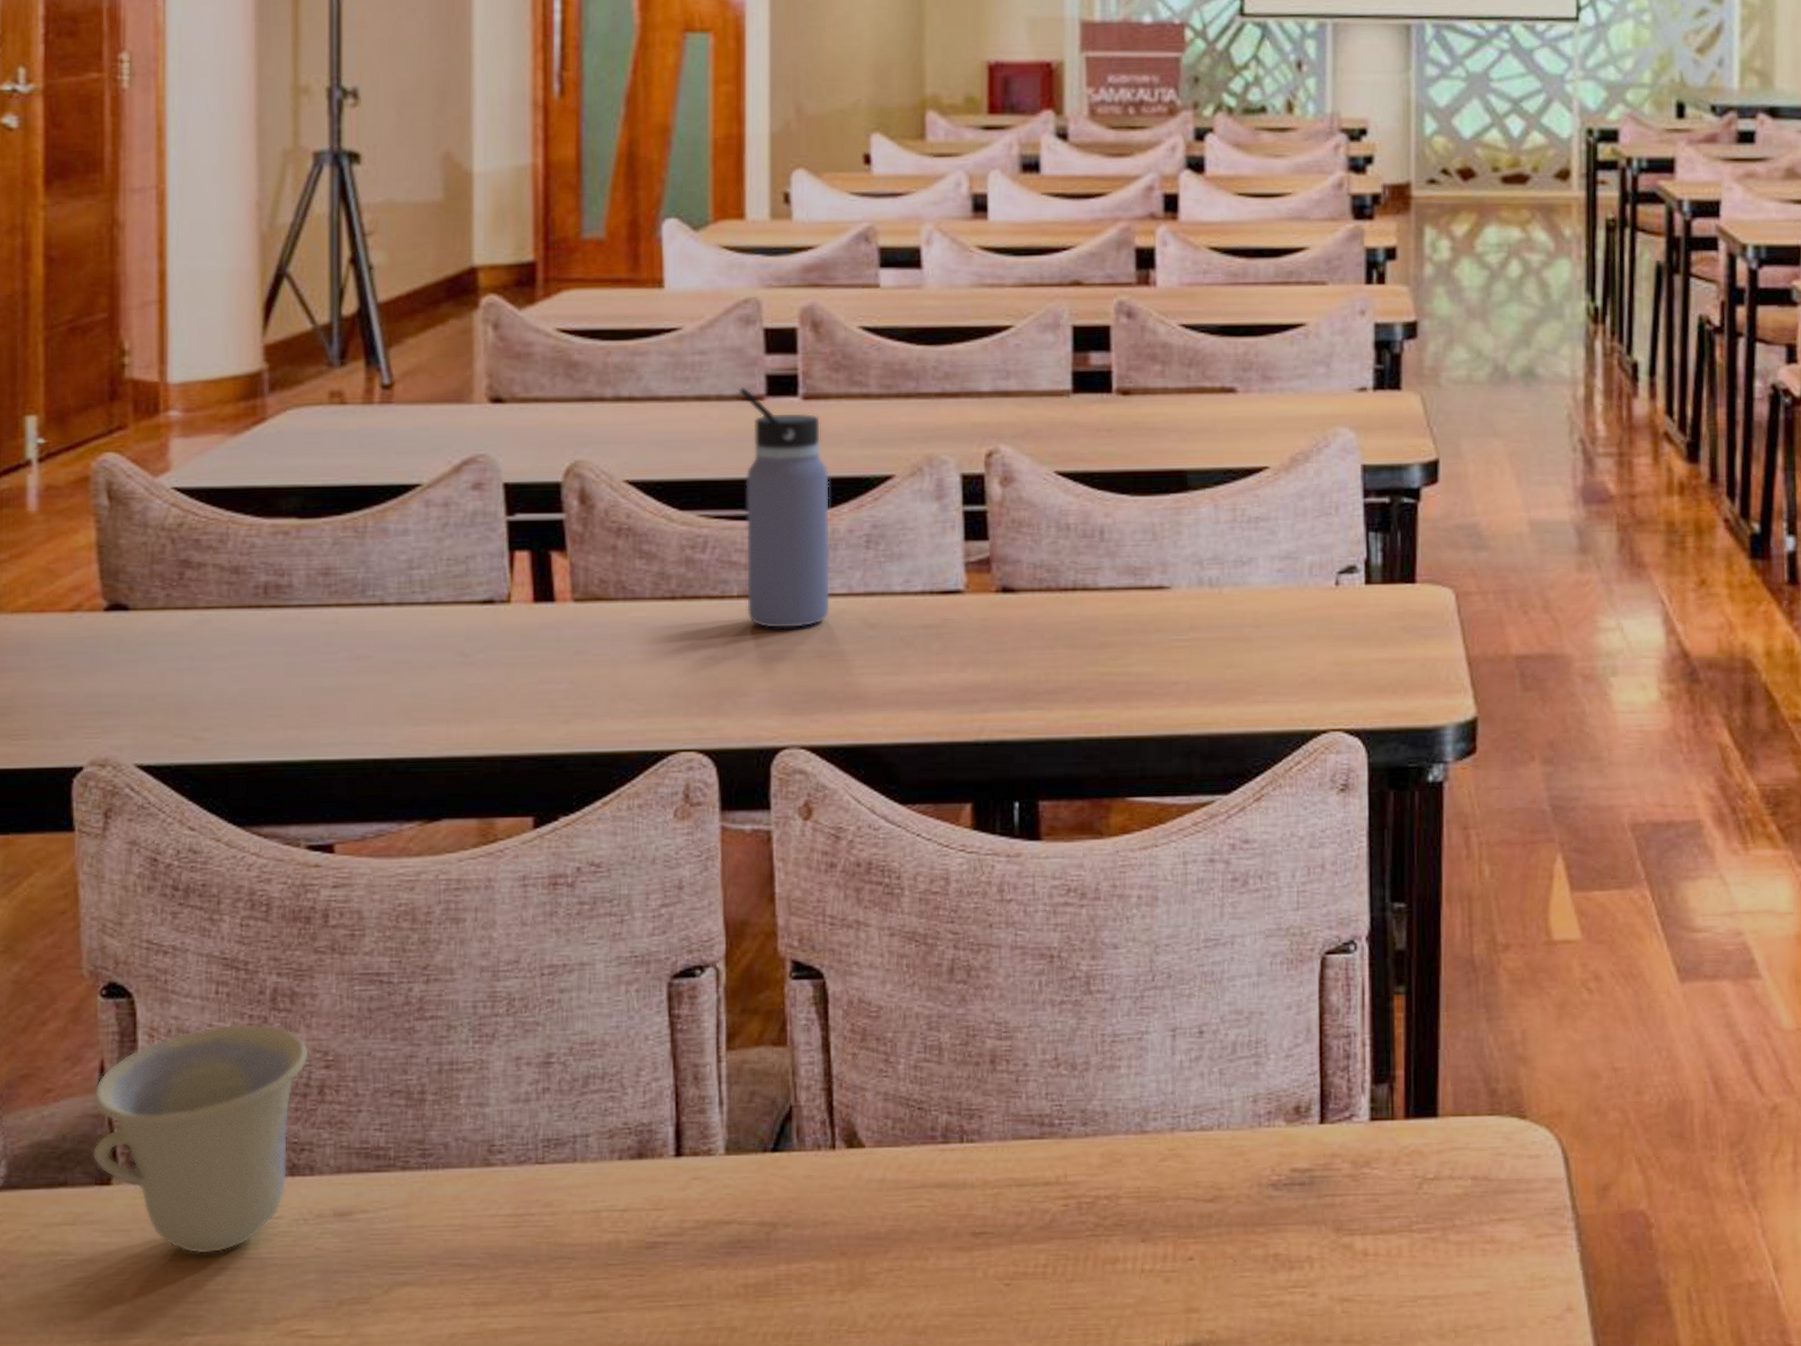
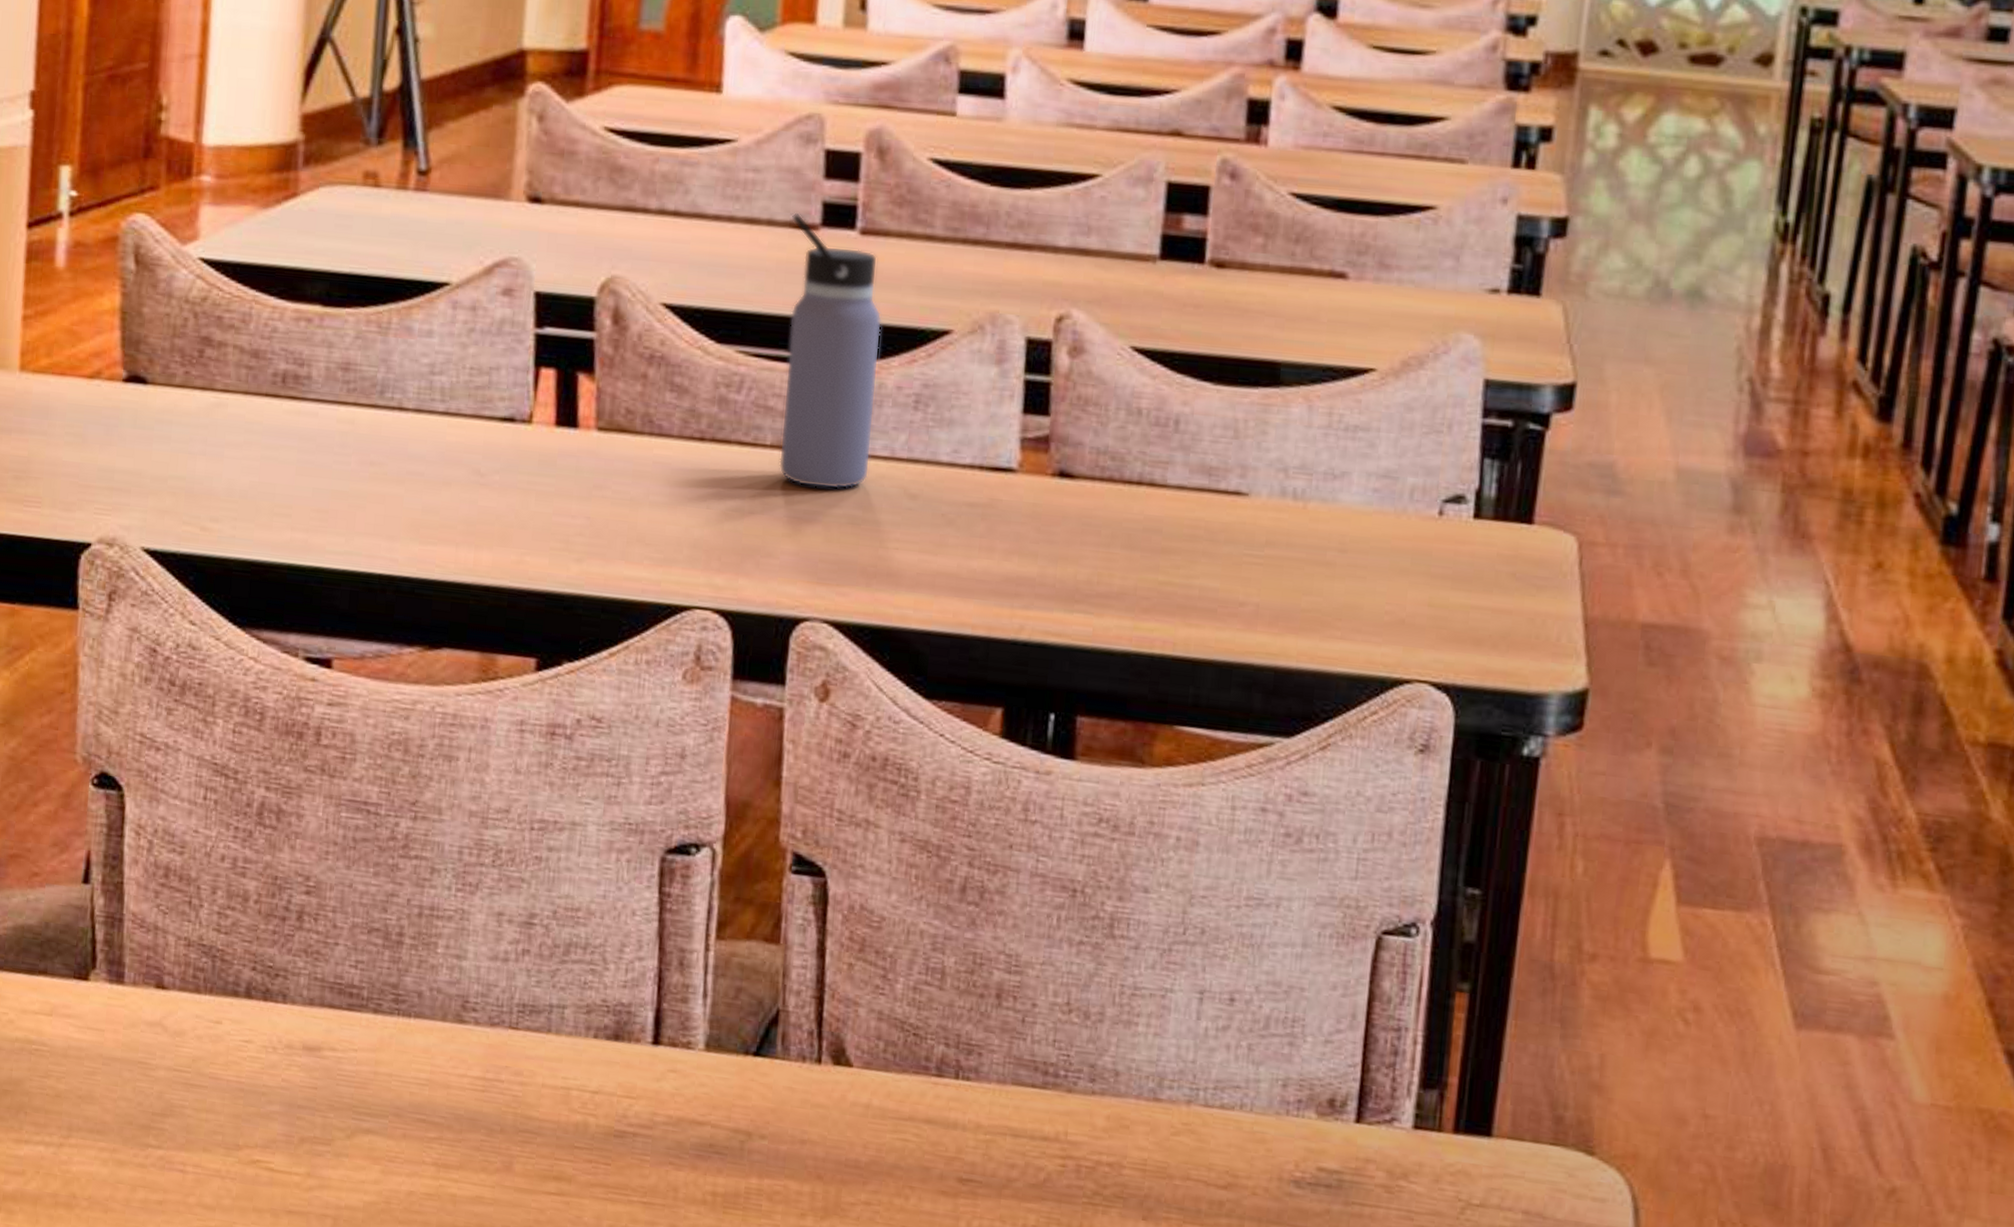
cup: present [92,1024,309,1254] -> none [72,832,291,1068]

